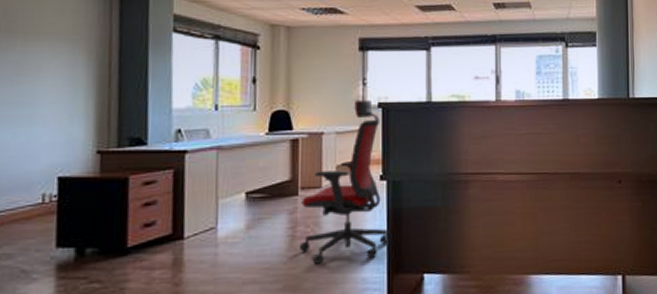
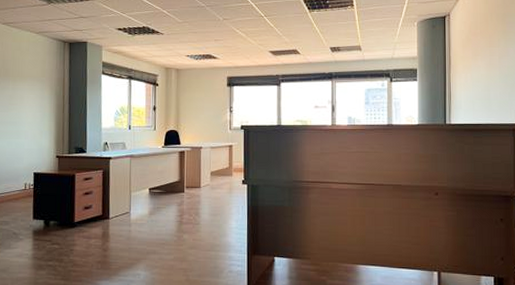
office chair: present [299,100,390,264] -> none [185,123,249,243]

